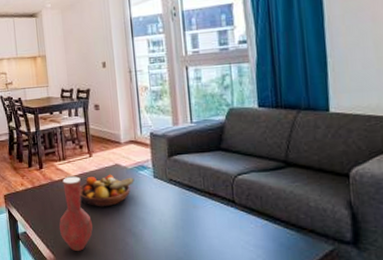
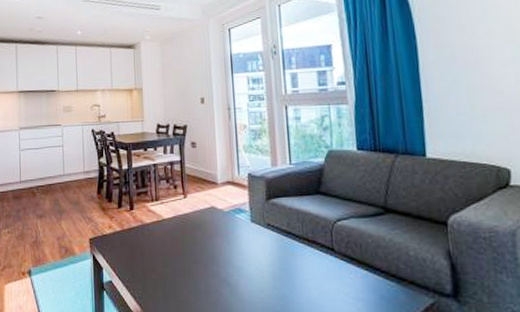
vase: present [59,176,93,251] -> none [148,219,186,303]
fruit bowl: present [79,174,135,207] -> none [172,217,231,254]

